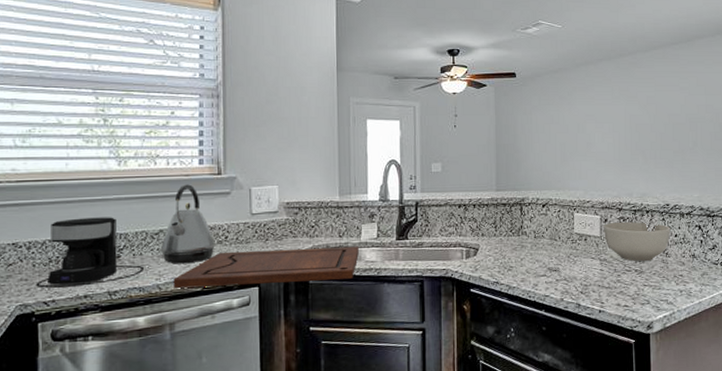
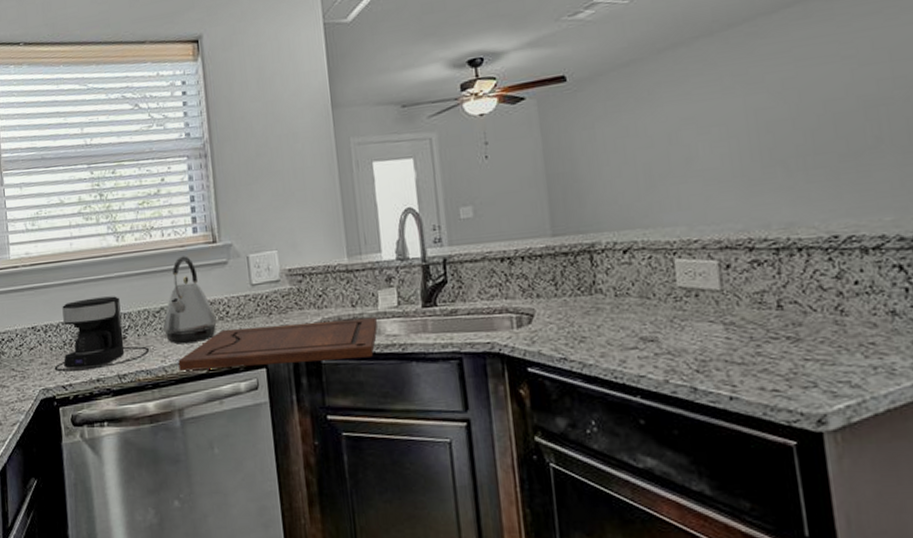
bowl: present [603,221,671,262] -> none [724,265,846,325]

